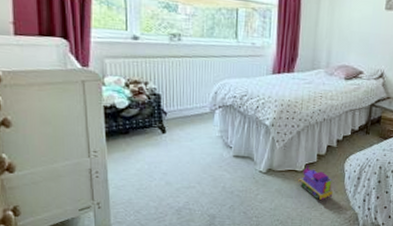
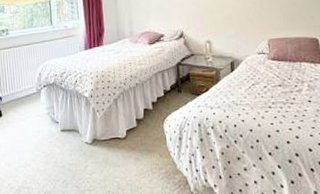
toy train: present [298,165,334,200] -> none [122,131,158,166]

